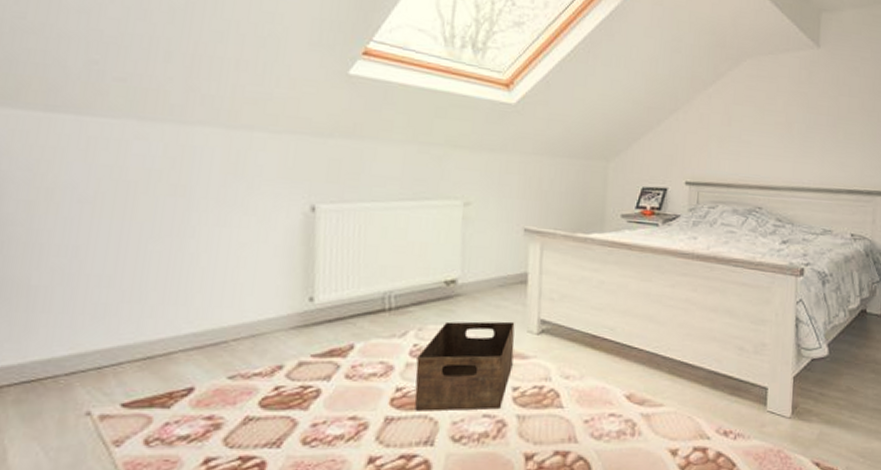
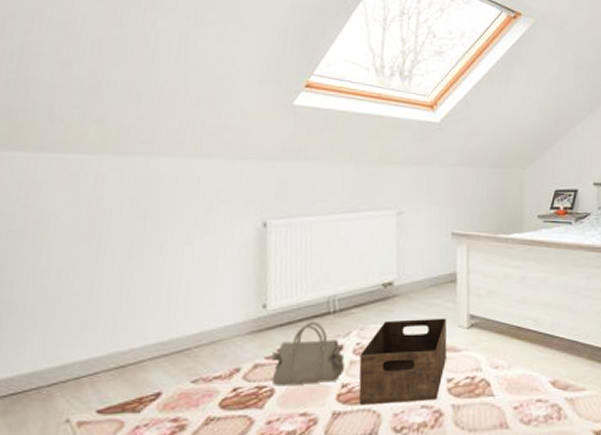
shoulder bag: none [318,319,401,387] -> present [271,322,346,386]

